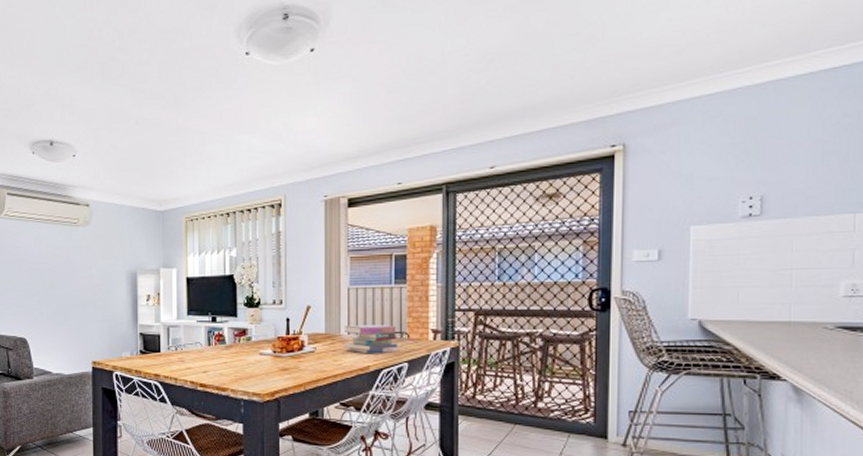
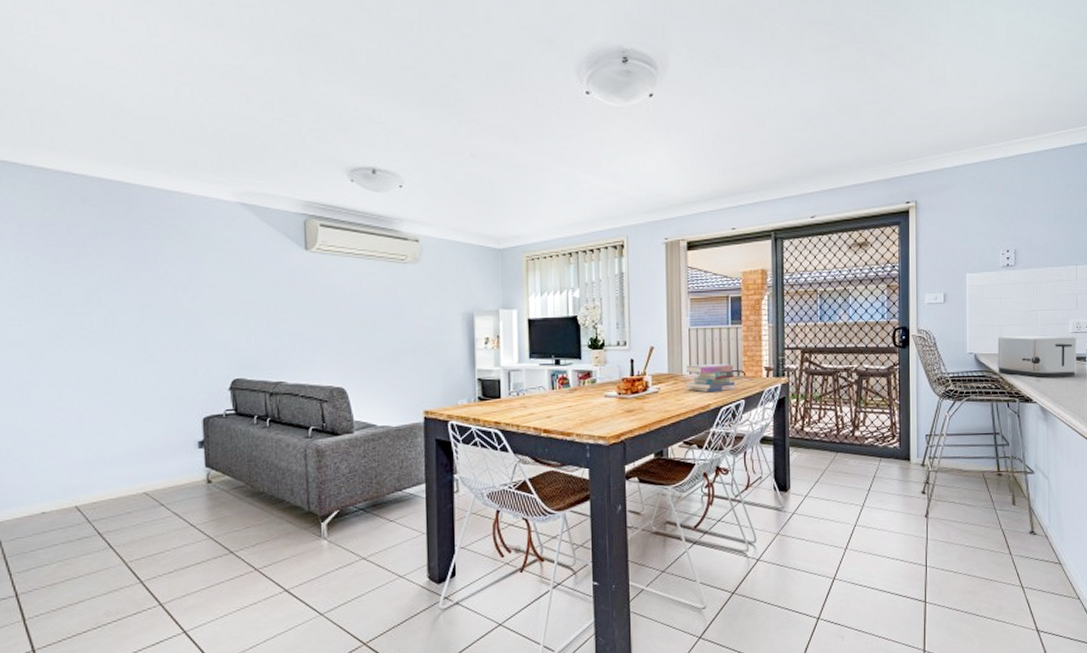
toaster: none [731,299,851,350] -> present [997,335,1077,378]

